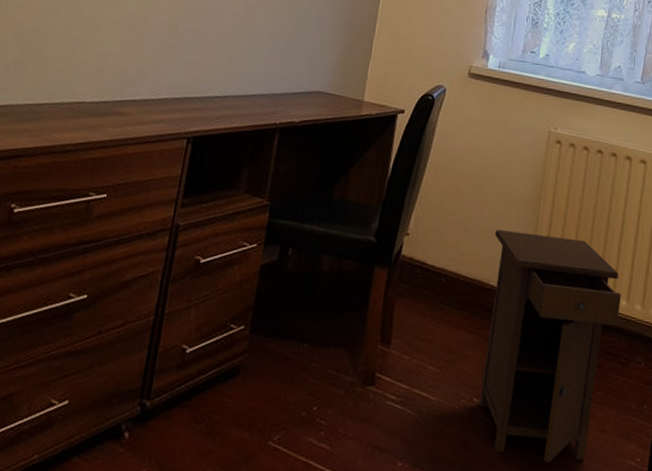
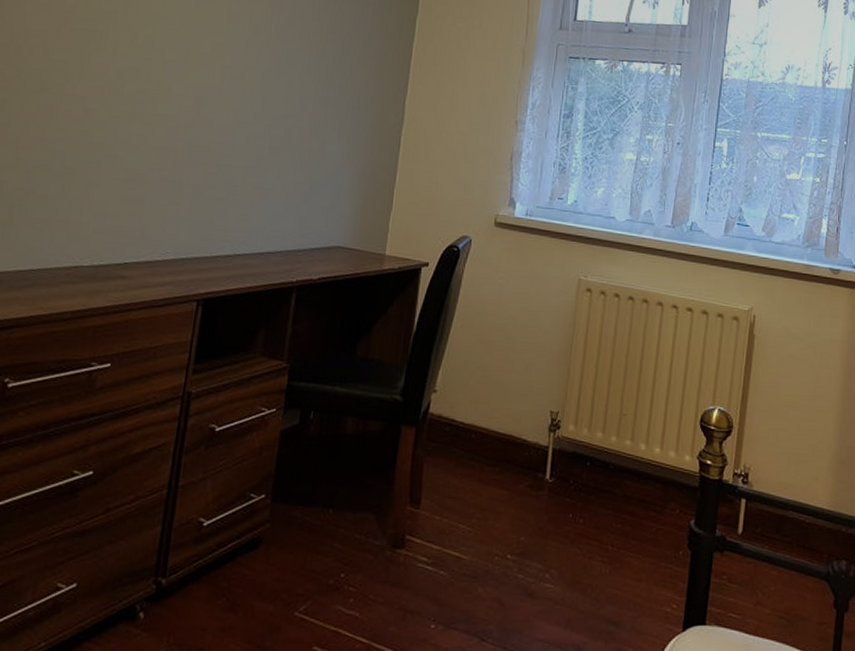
nightstand: present [479,230,621,463] -> none [513,382,655,616]

